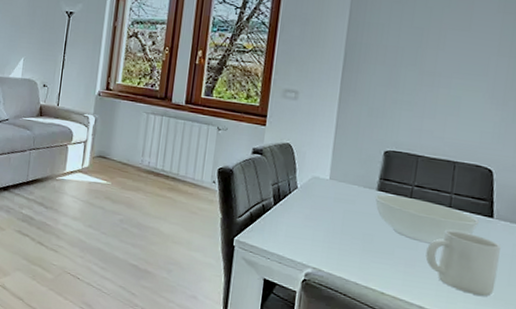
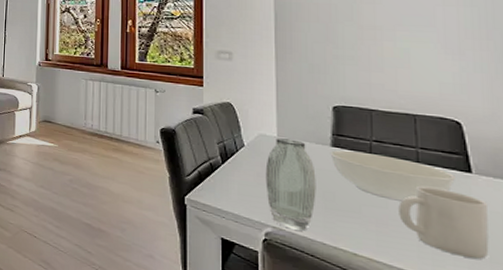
vase: none [311,181,359,272] -> present [265,138,316,231]

